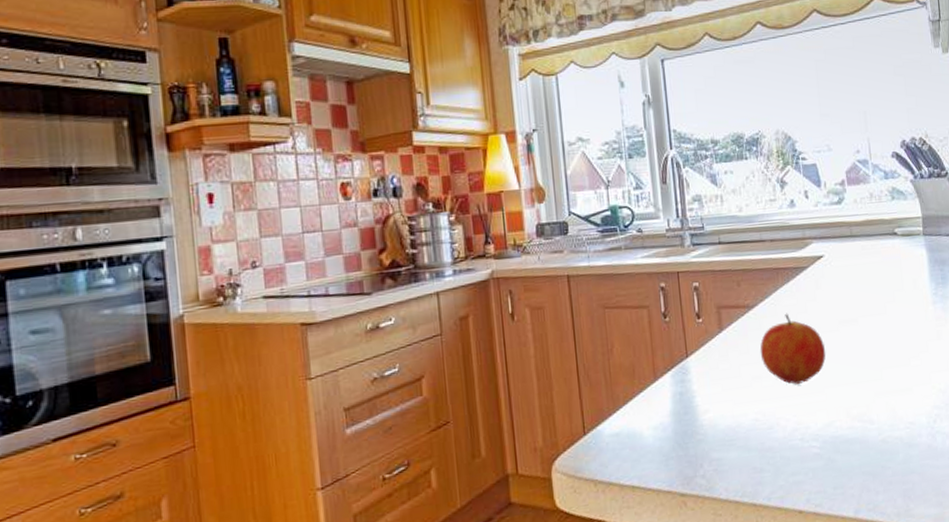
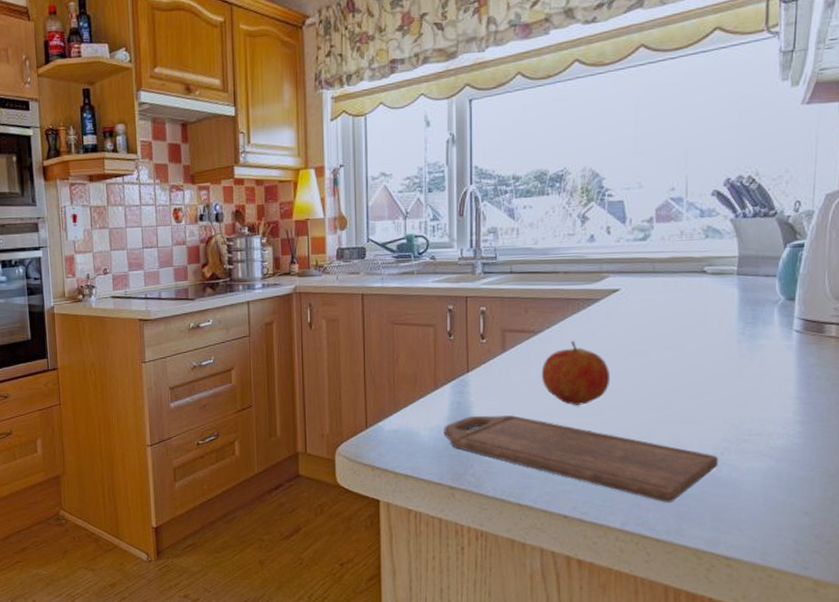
cutting board: none [668,402,933,482] -> present [444,415,718,502]

